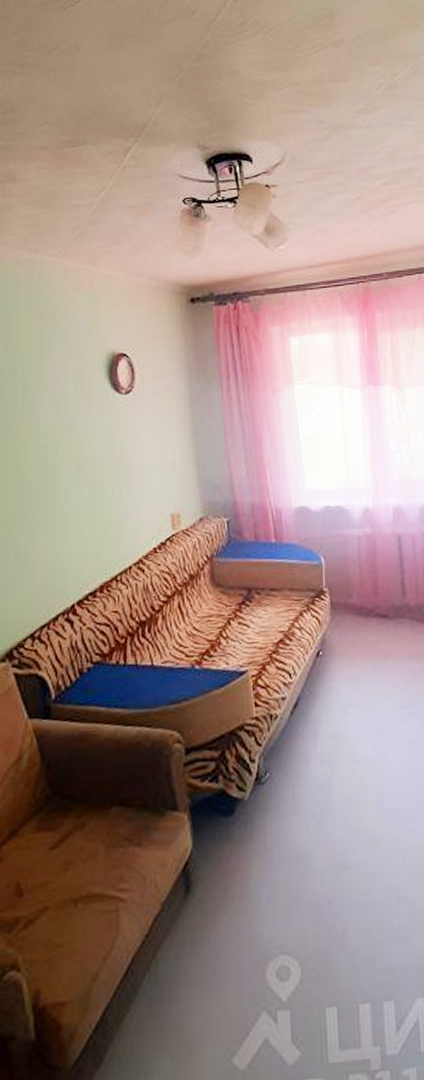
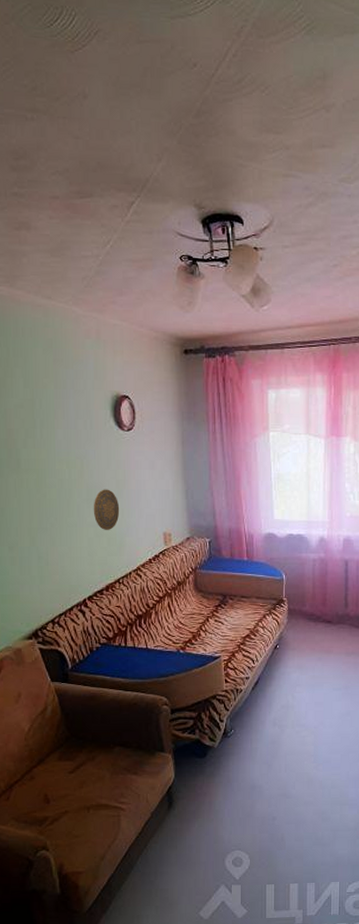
decorative plate: none [84,464,117,515] -> present [93,489,120,530]

